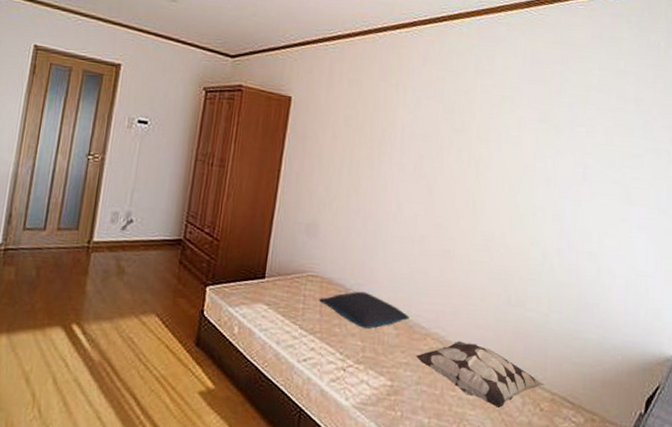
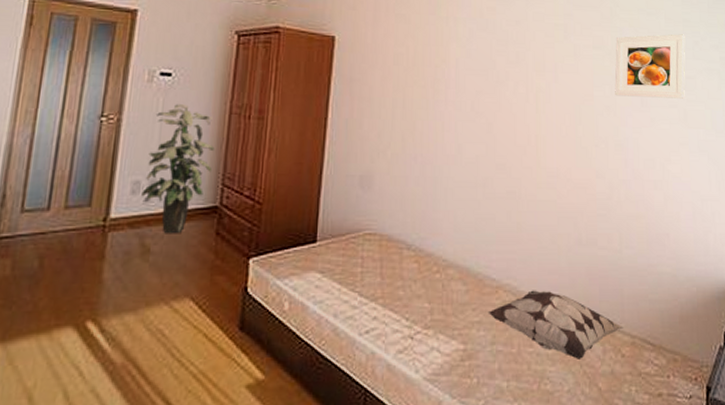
indoor plant: none [119,149,181,259] -> present [141,104,214,233]
pillow: present [319,291,410,329] -> none [379,246,478,289]
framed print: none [557,111,636,176] -> present [615,34,686,99]

